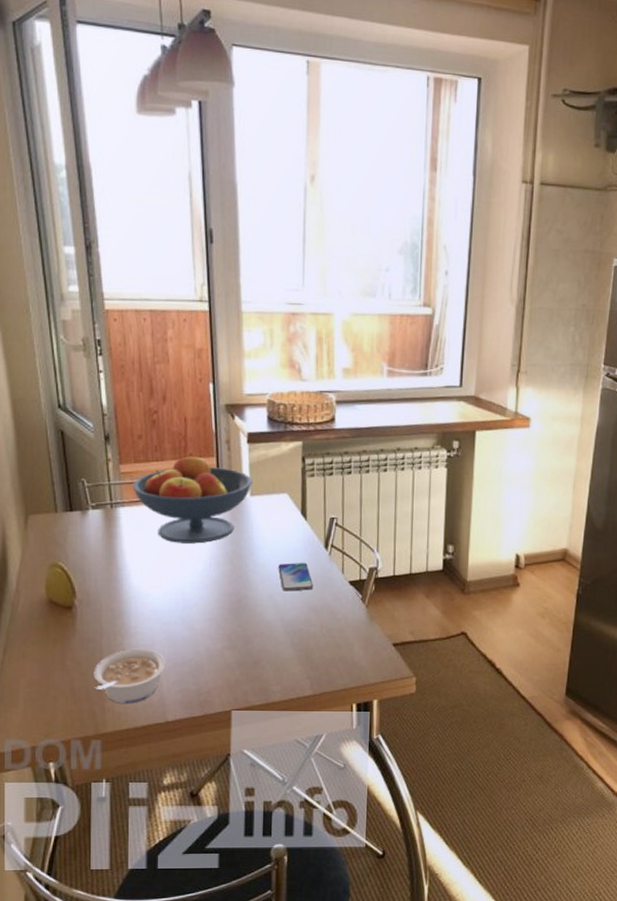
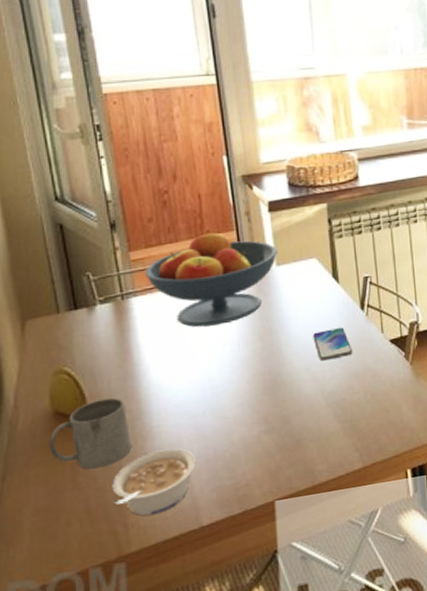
mug: none [43,596,112,655] -> present [48,398,132,470]

